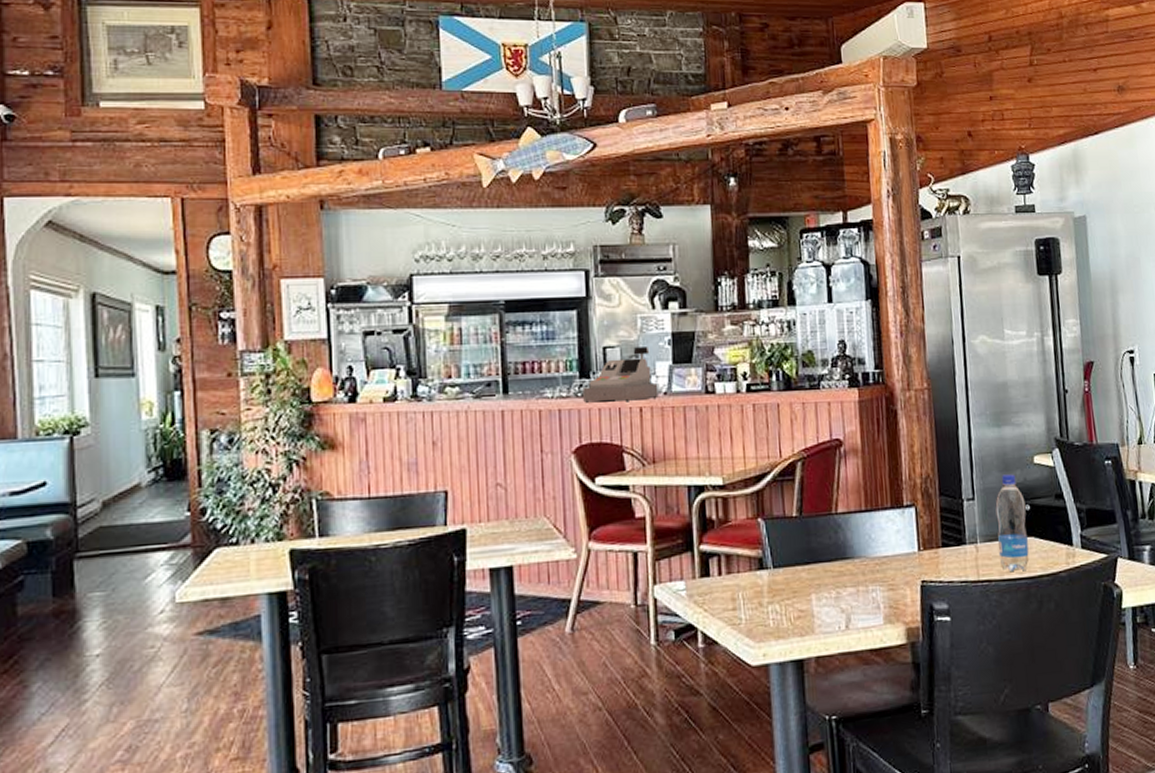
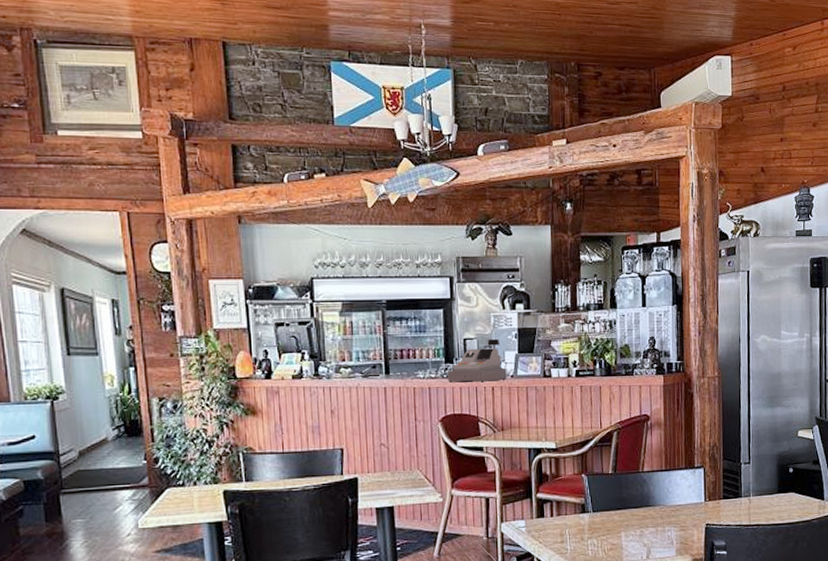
bottle: present [995,474,1030,573] -> none [766,444,790,519]

